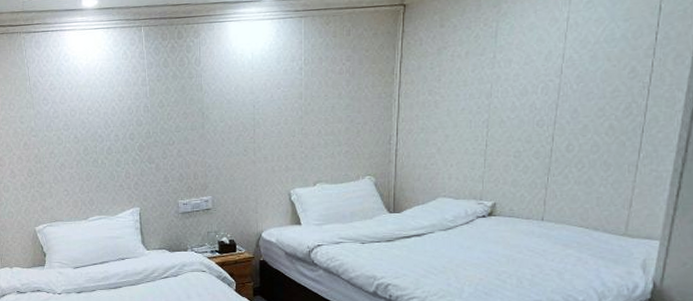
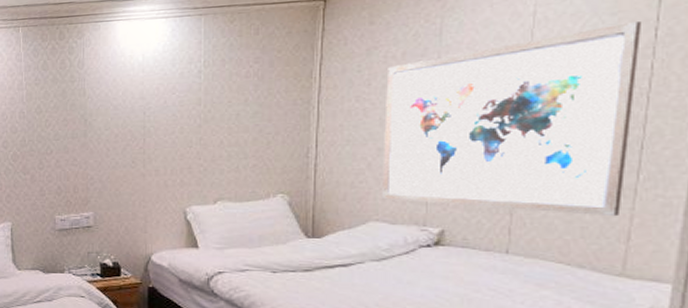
wall art: none [449,26,647,188] -> present [382,20,643,217]

